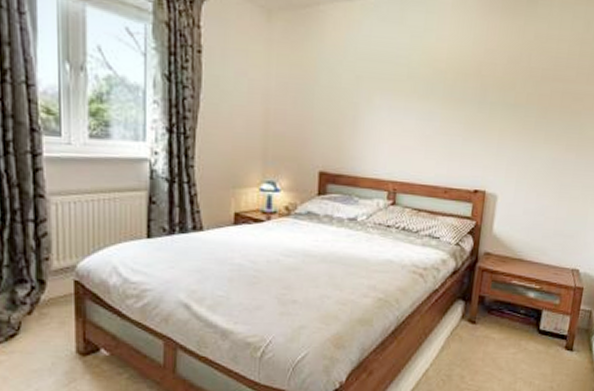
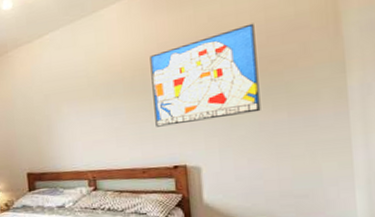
wall art: none [466,54,570,148] -> present [150,23,261,127]

